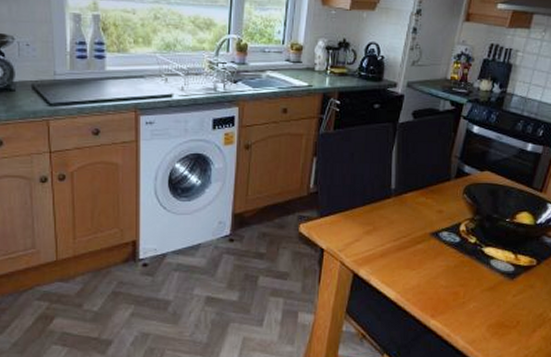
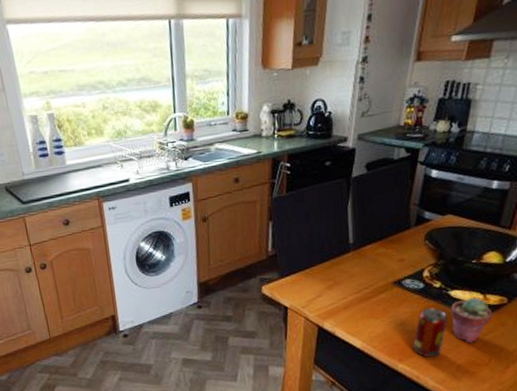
beverage can: none [445,263,481,315] -> present [412,307,449,357]
potted succulent: none [483,256,523,303] -> present [450,296,493,343]

